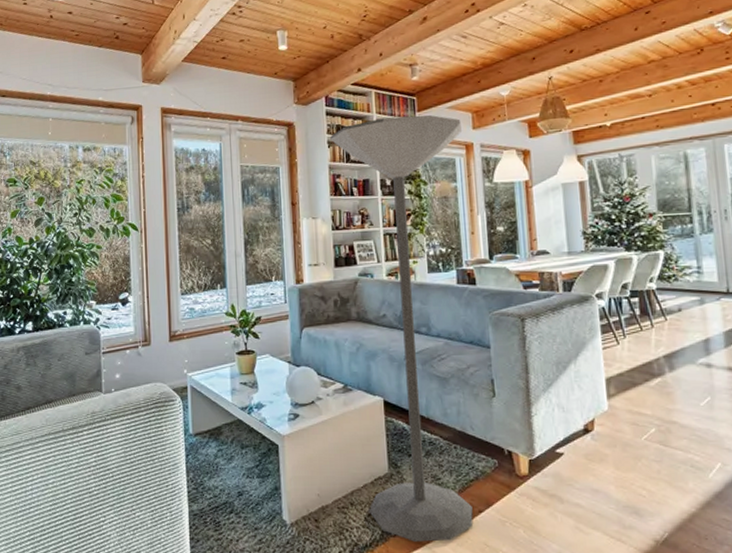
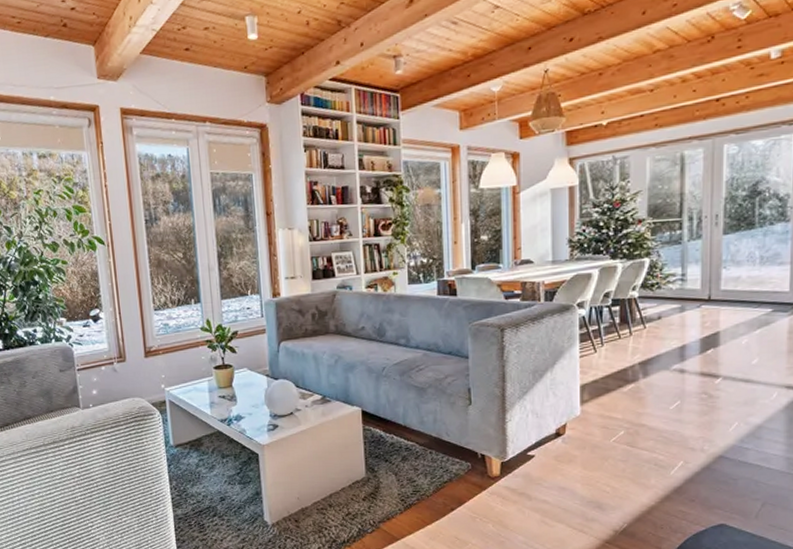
floor lamp: present [330,114,473,542] -> none [306,113,448,537]

